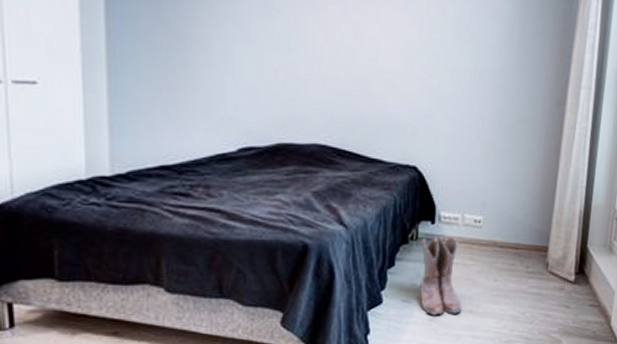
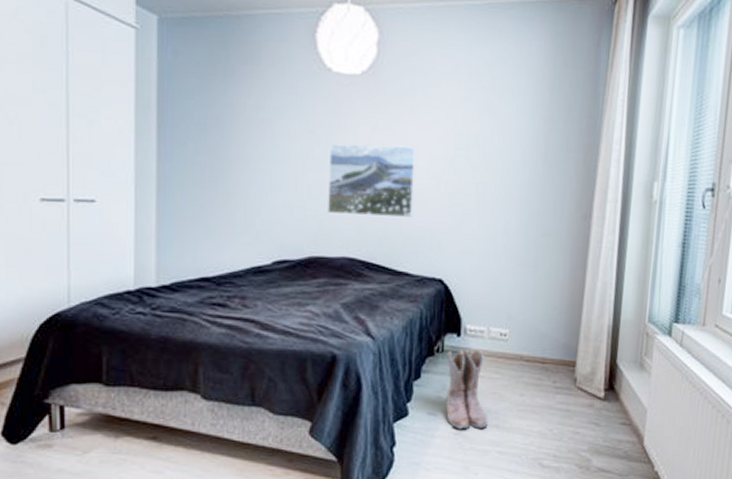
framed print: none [296,24,389,103] -> present [328,143,416,217]

